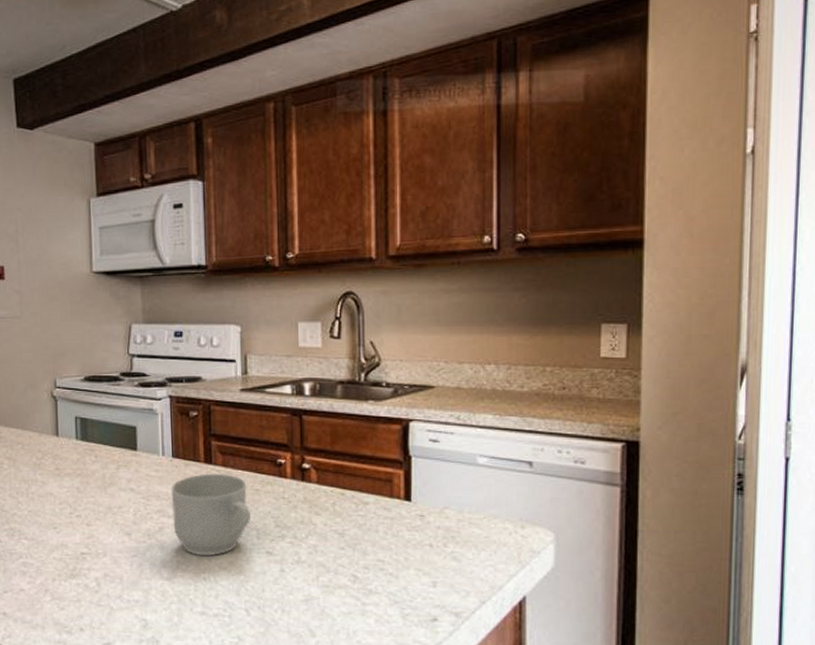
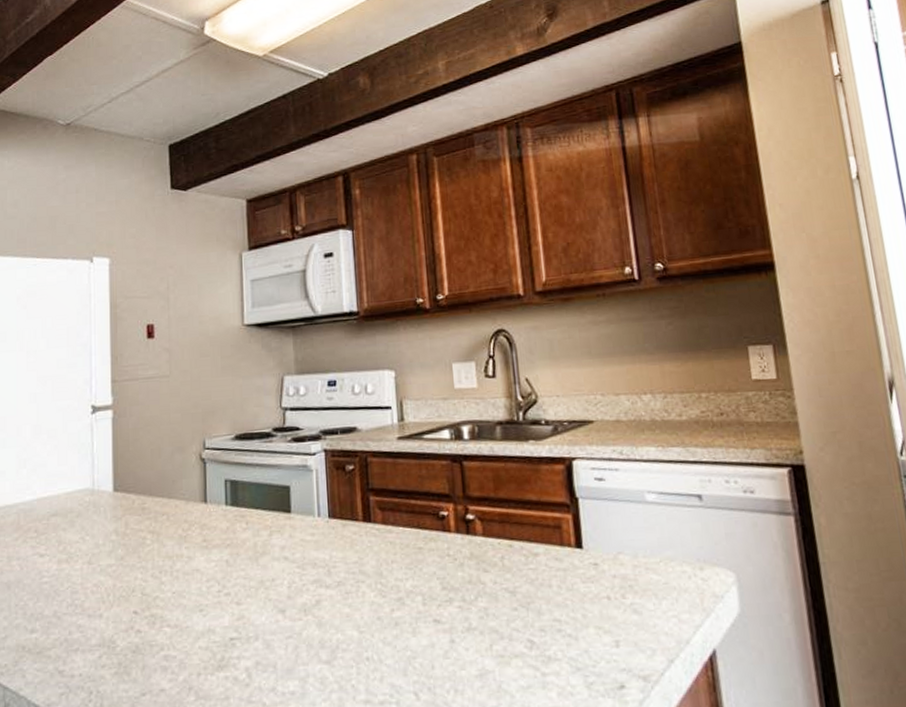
mug: present [171,473,250,557] -> none [328,532,415,631]

